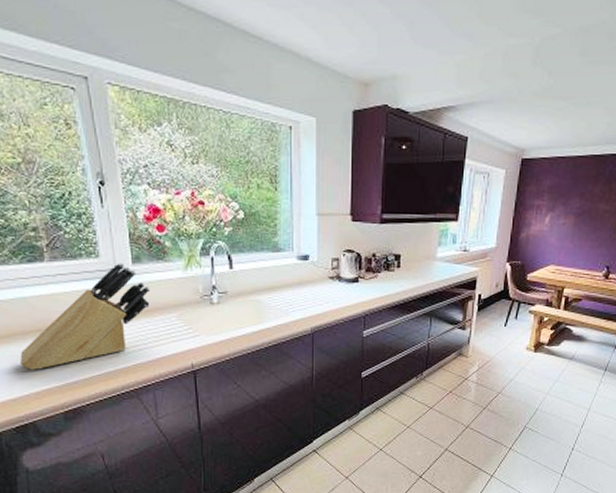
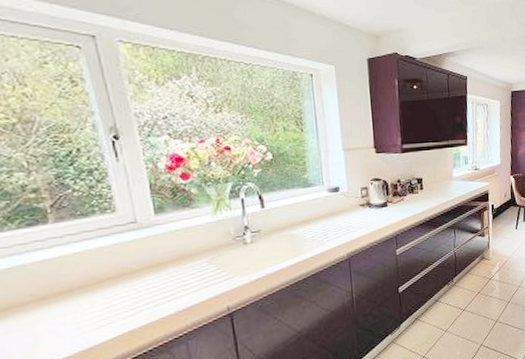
knife block: present [20,263,151,370] -> none [19,215,177,344]

